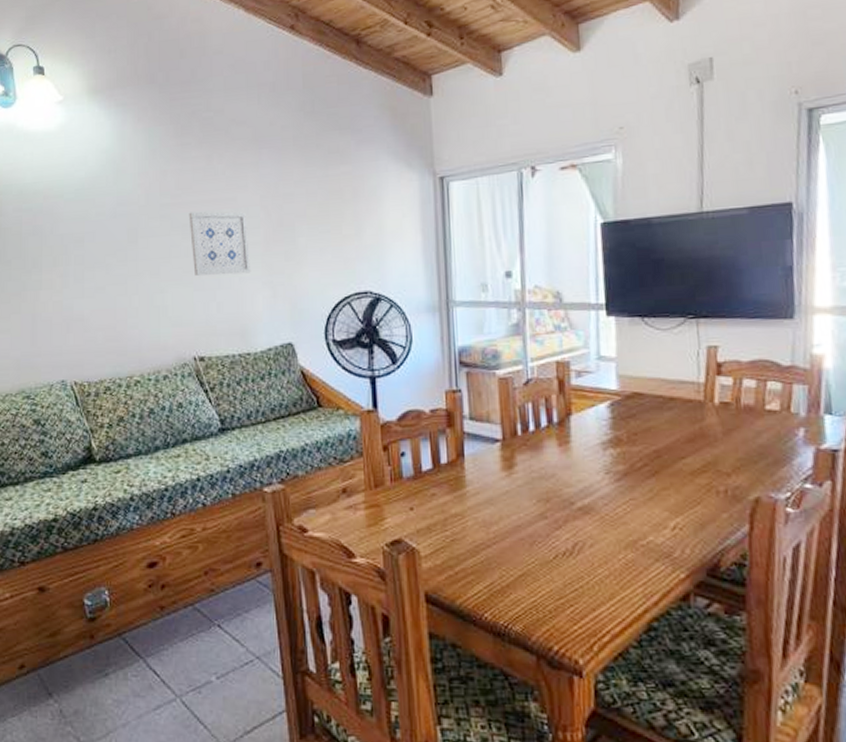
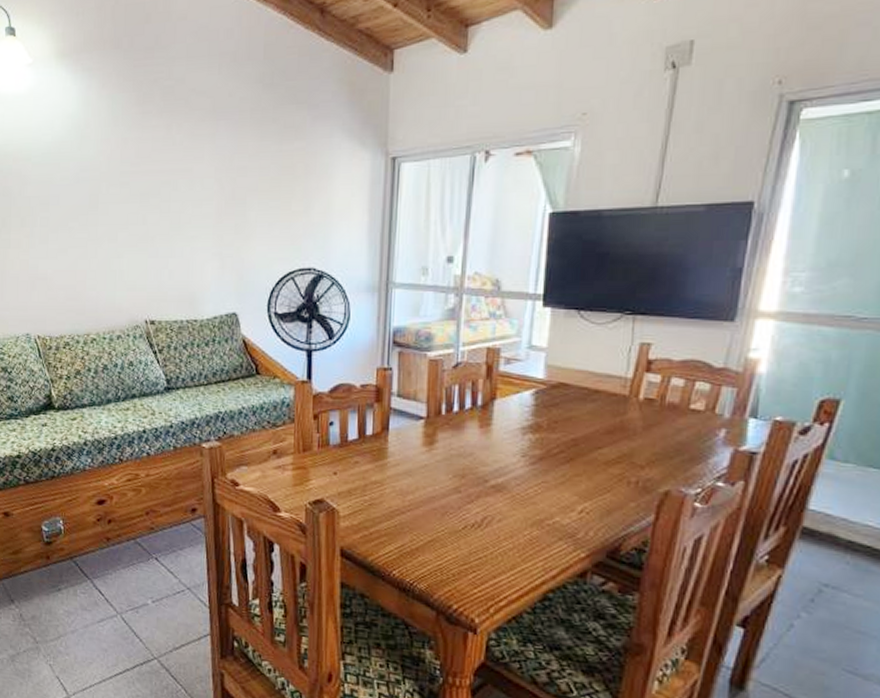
wall art: present [188,211,251,276] -> none [146,181,203,244]

